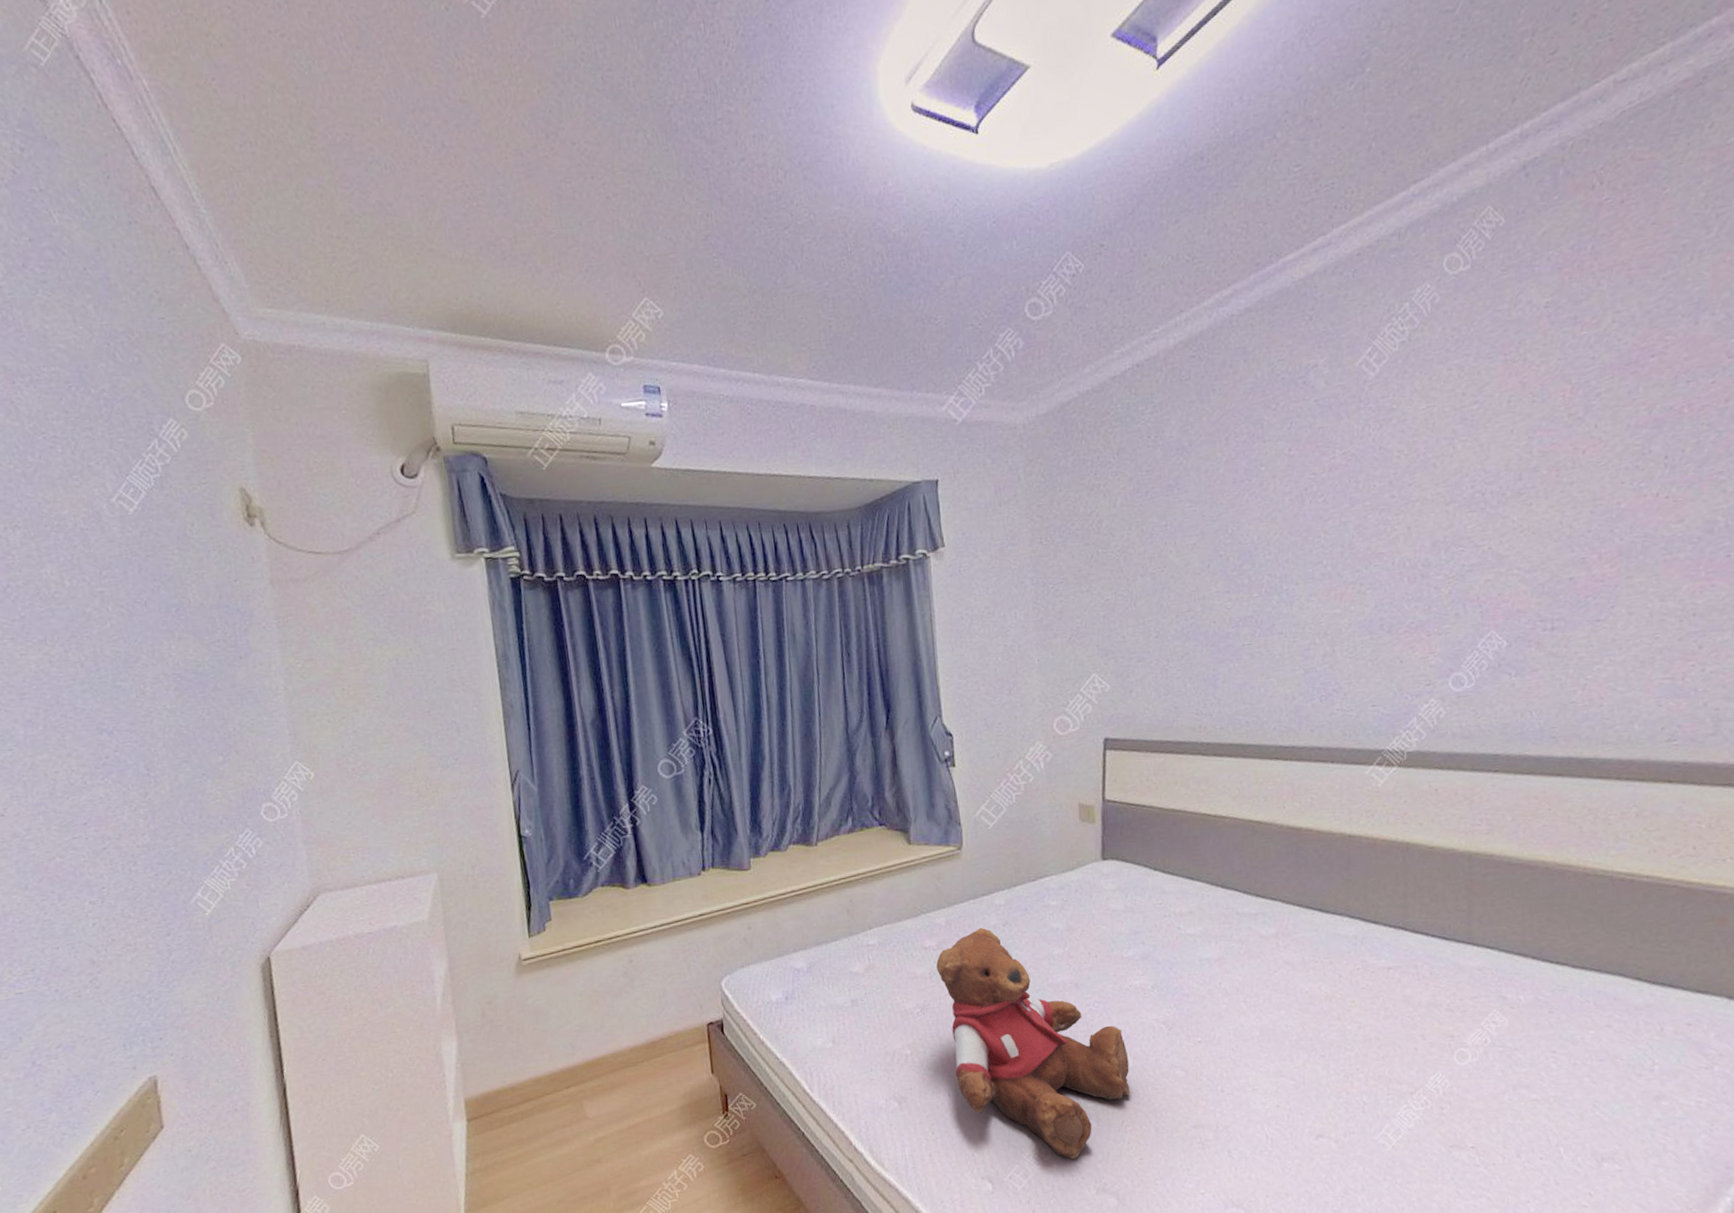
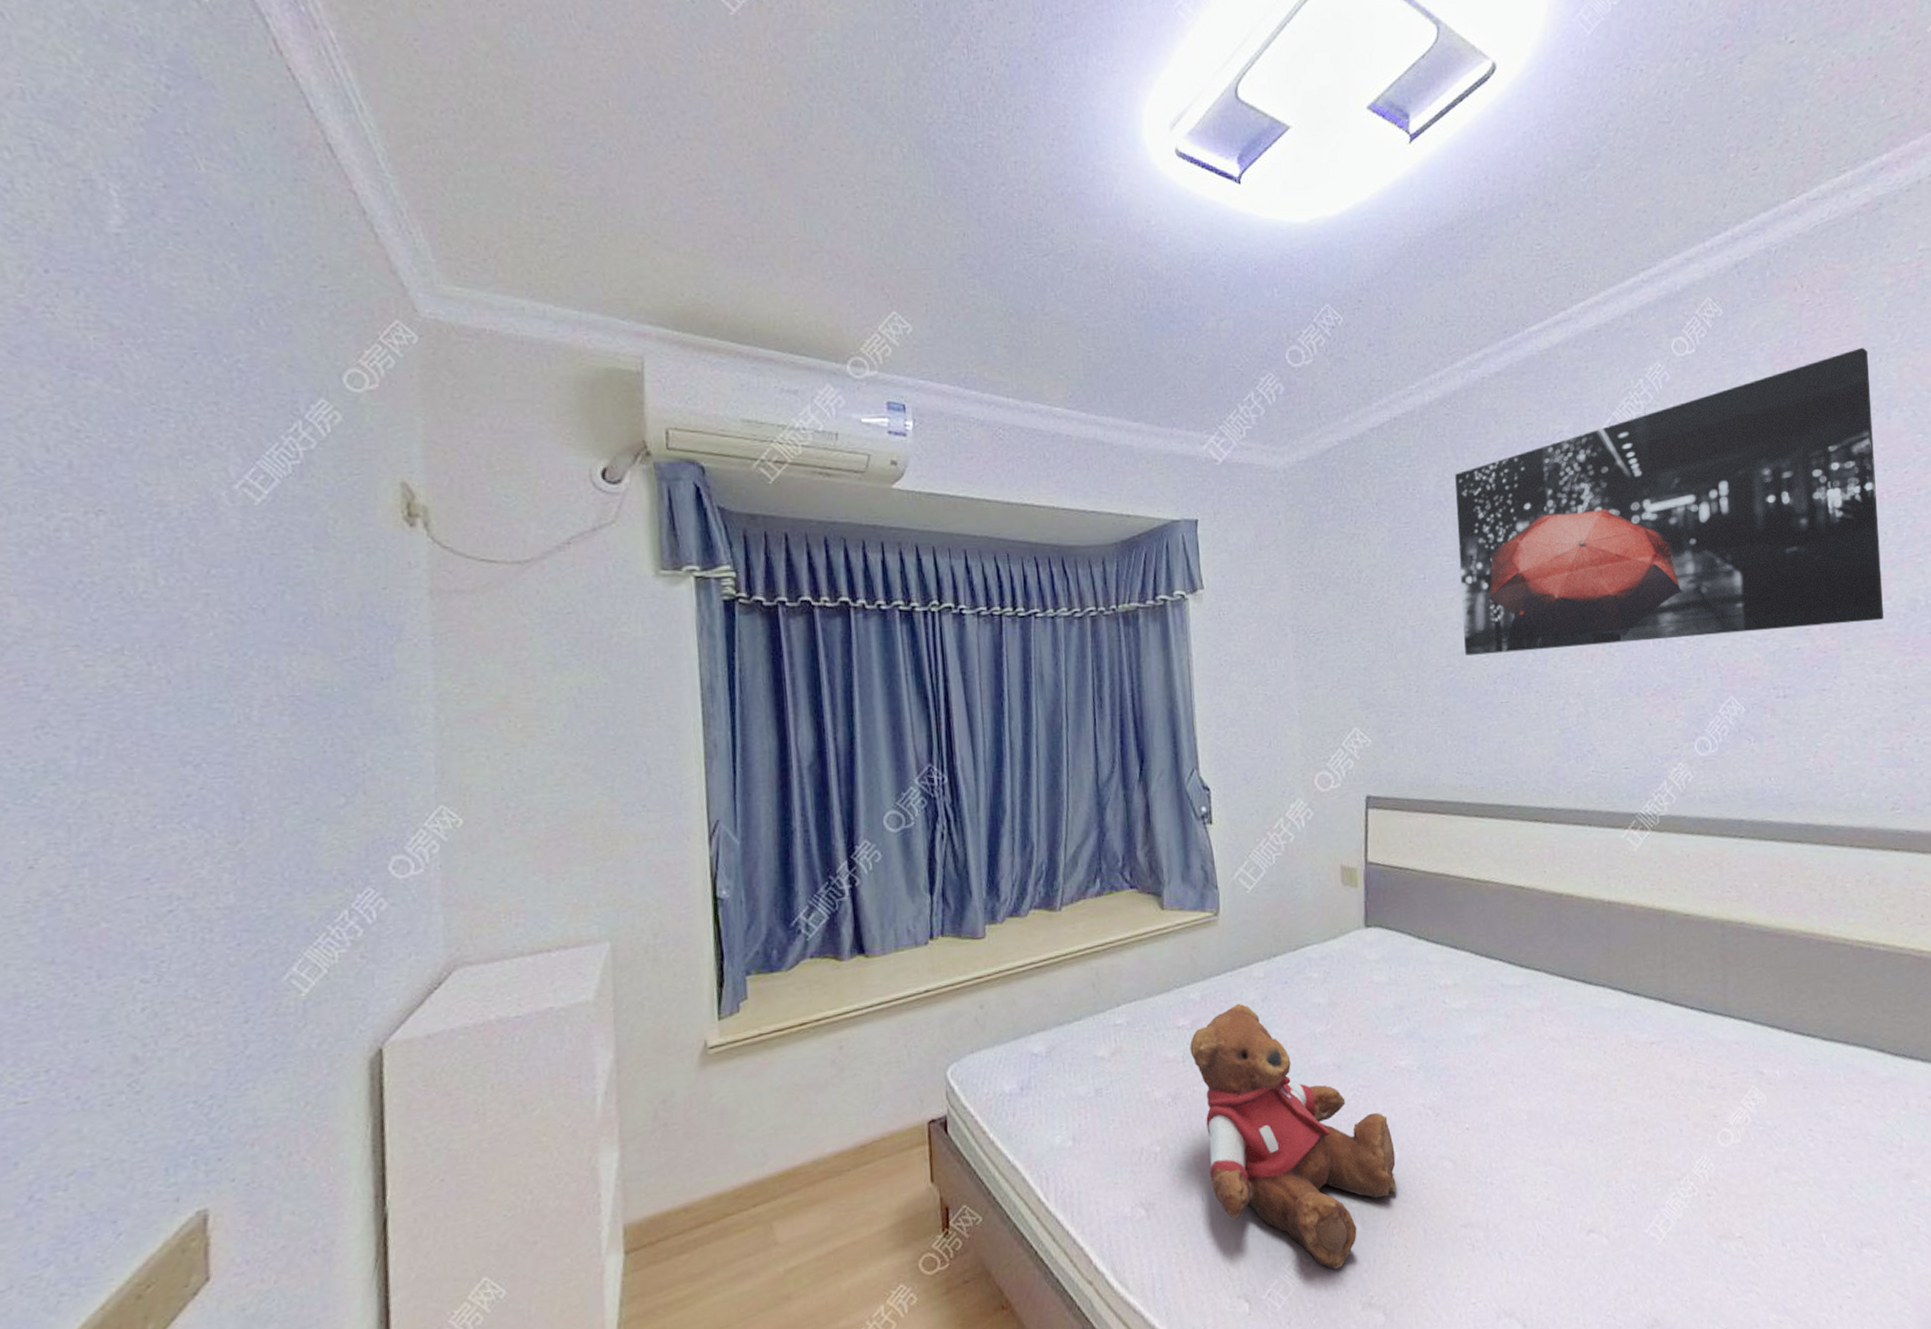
wall art: none [1200,246,1677,600] -> present [1455,347,1884,656]

